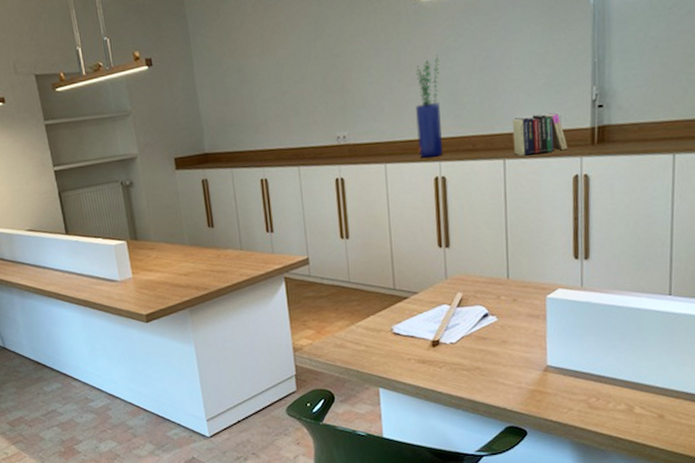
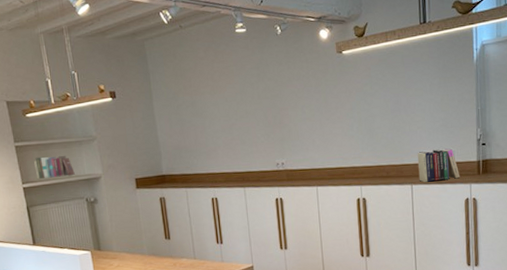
books: none [65,133,109,161] -> present [34,155,75,179]
vase: present [415,53,443,158] -> none [340,98,363,182]

